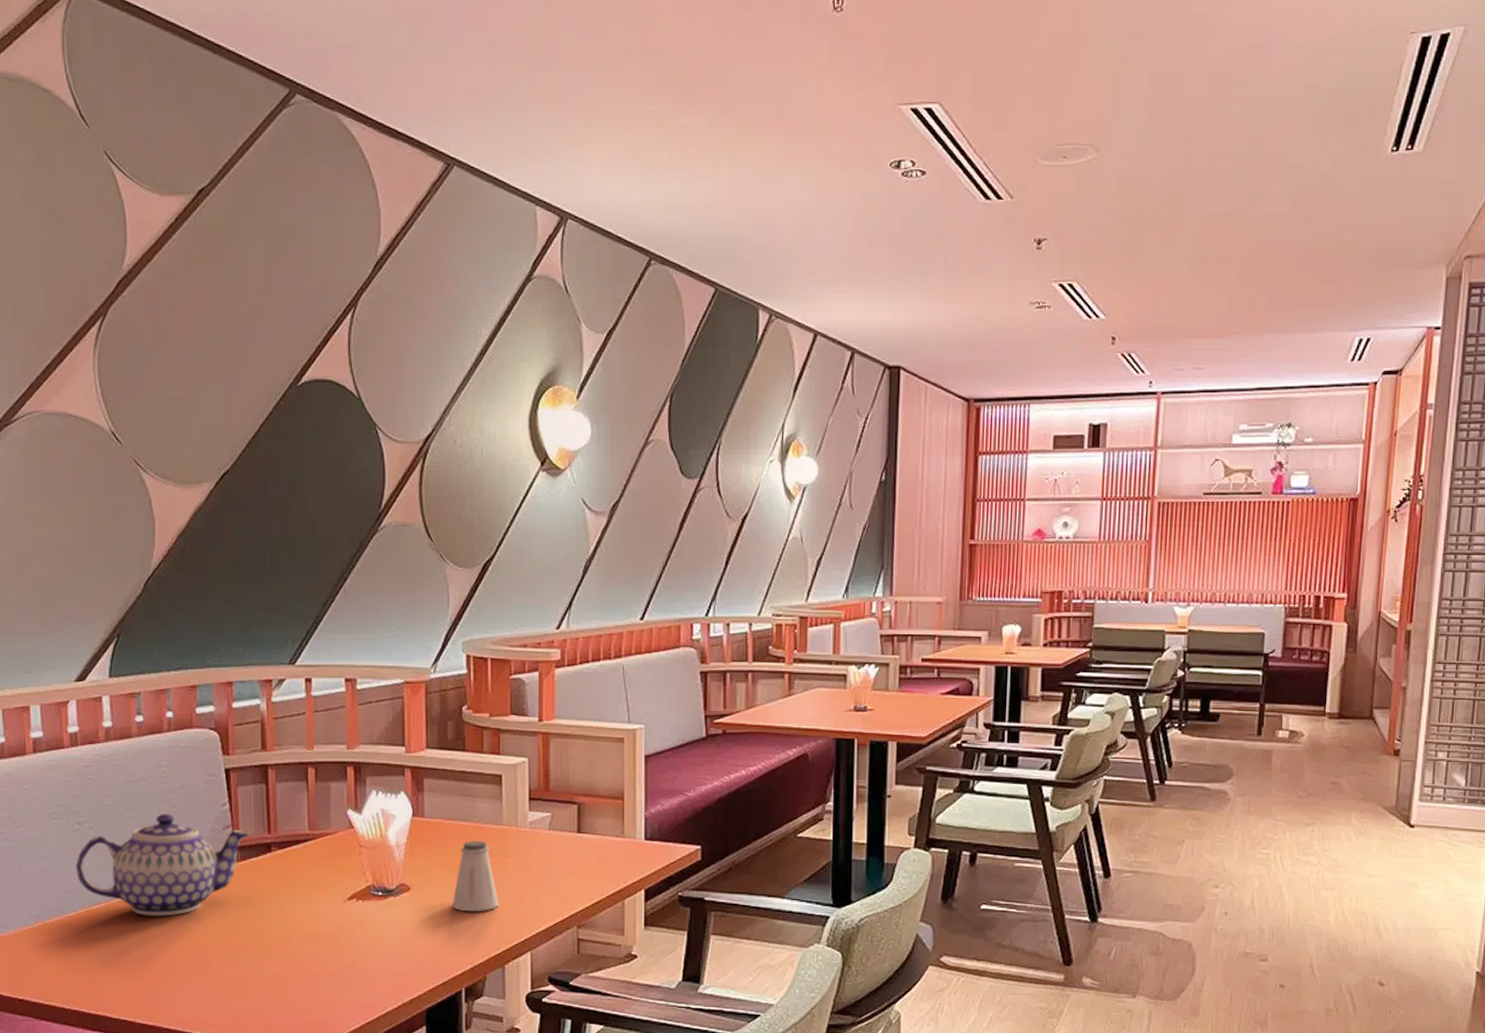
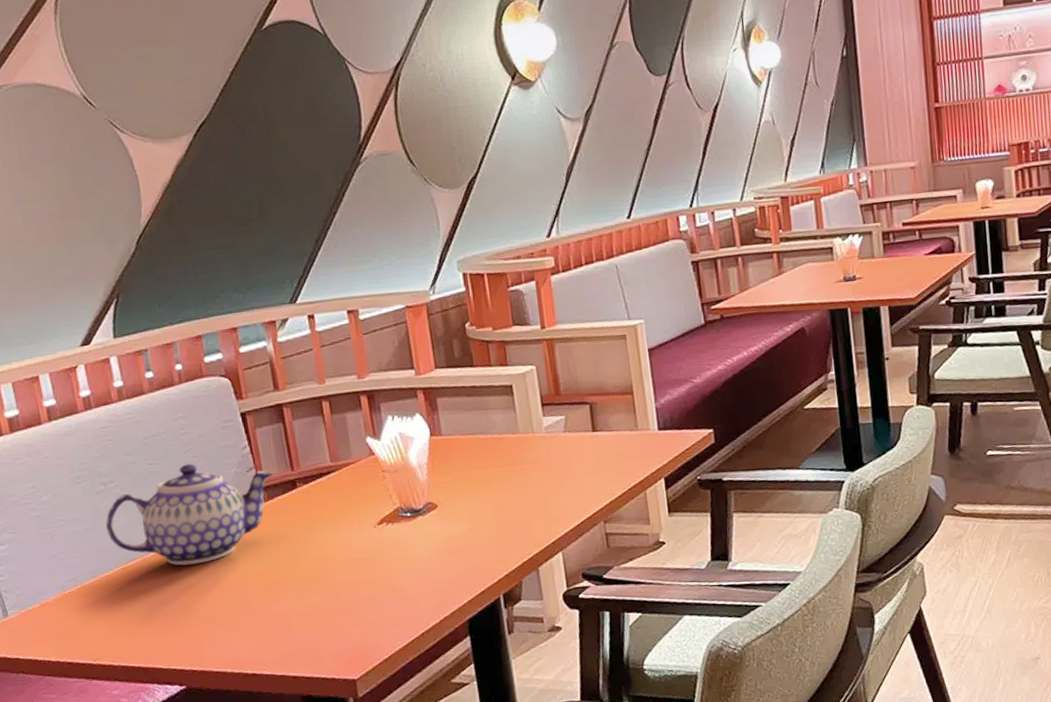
saltshaker: present [452,840,499,912] -> none [479,451,526,521]

